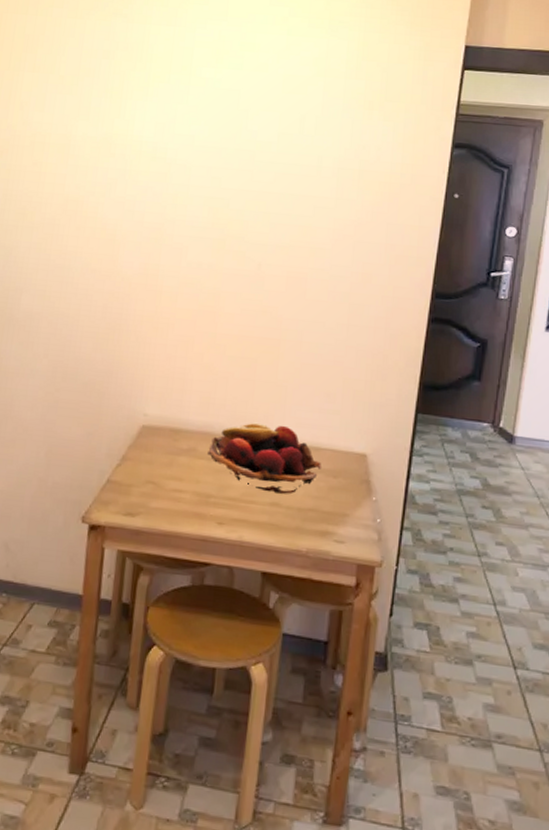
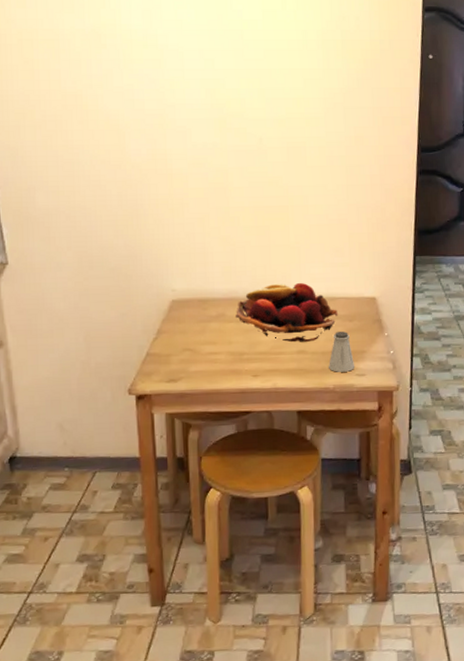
saltshaker: none [304,487,335,536] -> present [329,332,355,372]

